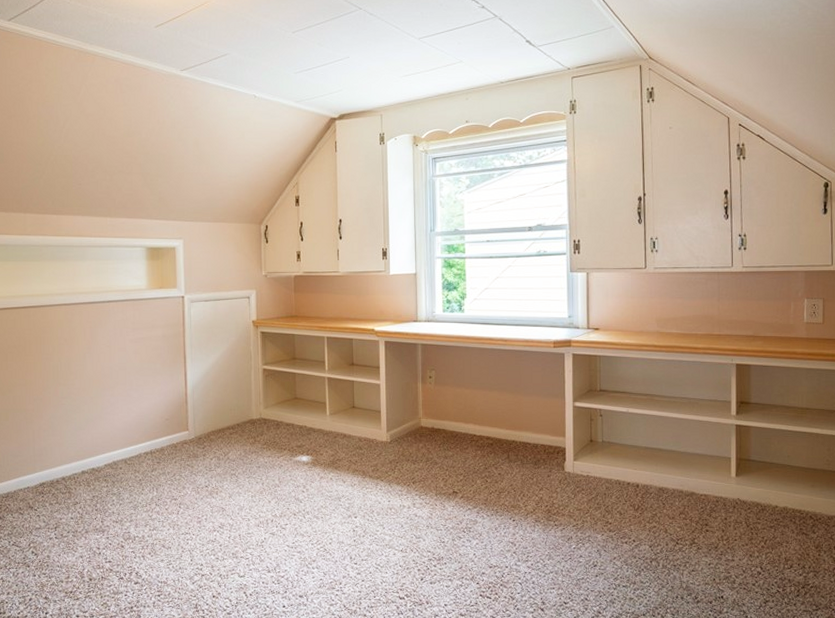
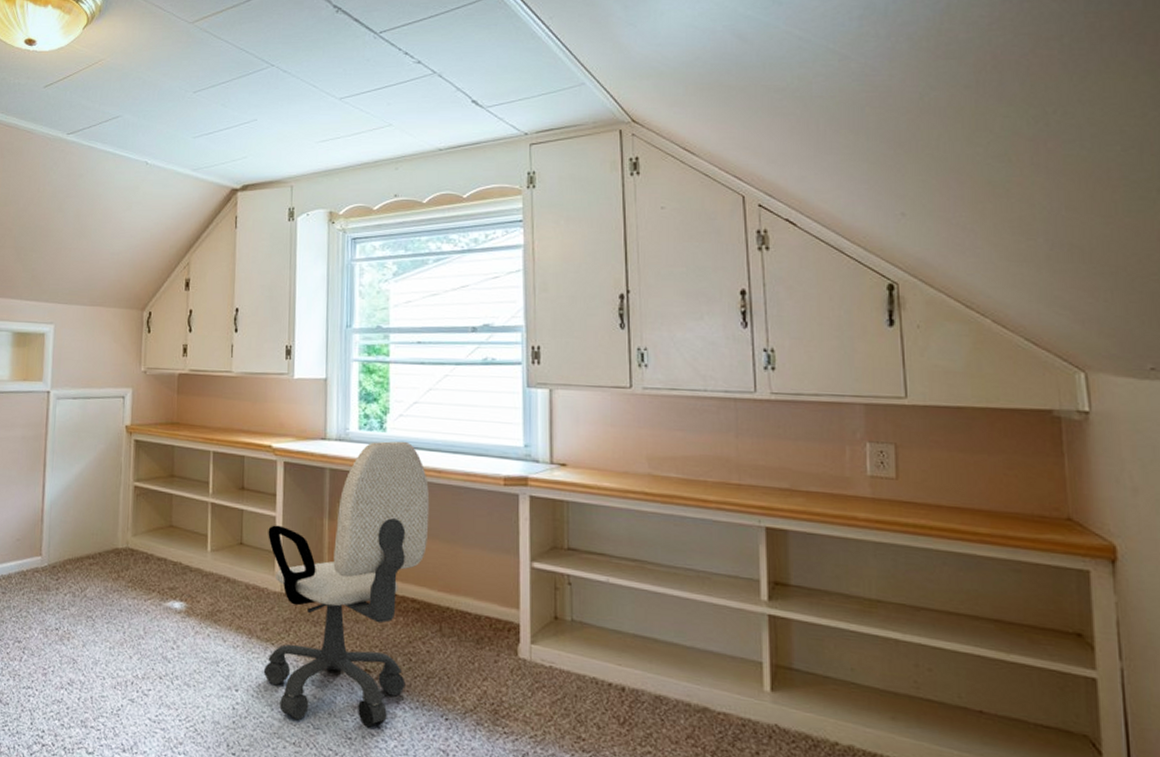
office chair: none [374,319,499,533] -> present [263,441,430,728]

